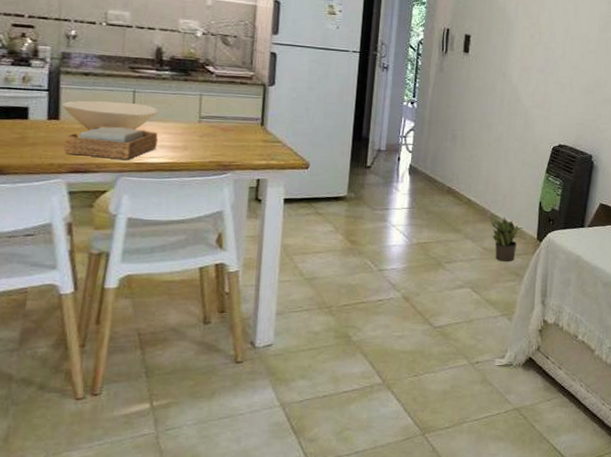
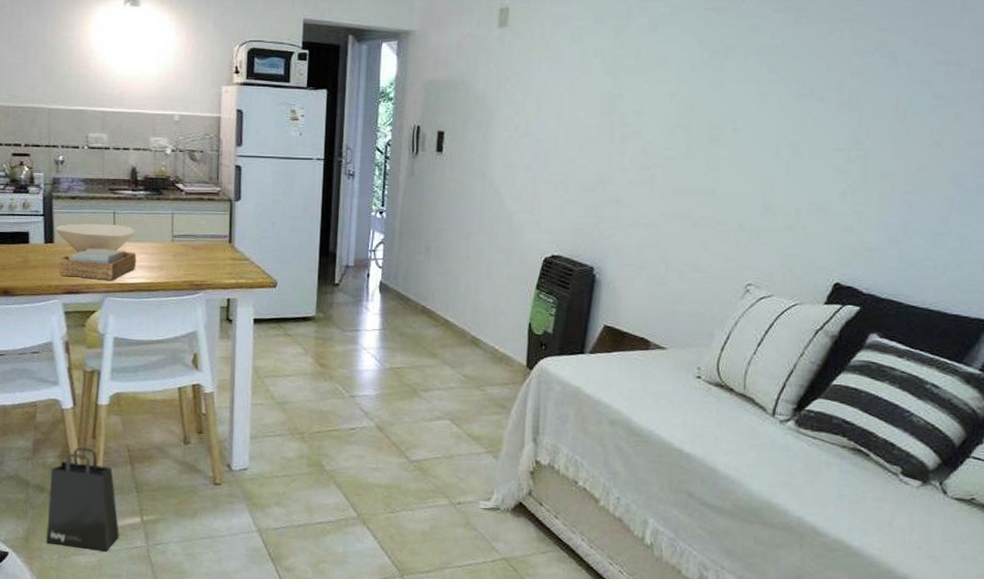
shopping bag: none [30,334,124,444] -> present [45,447,119,552]
potted plant: present [491,217,523,261] -> none [472,340,509,392]

